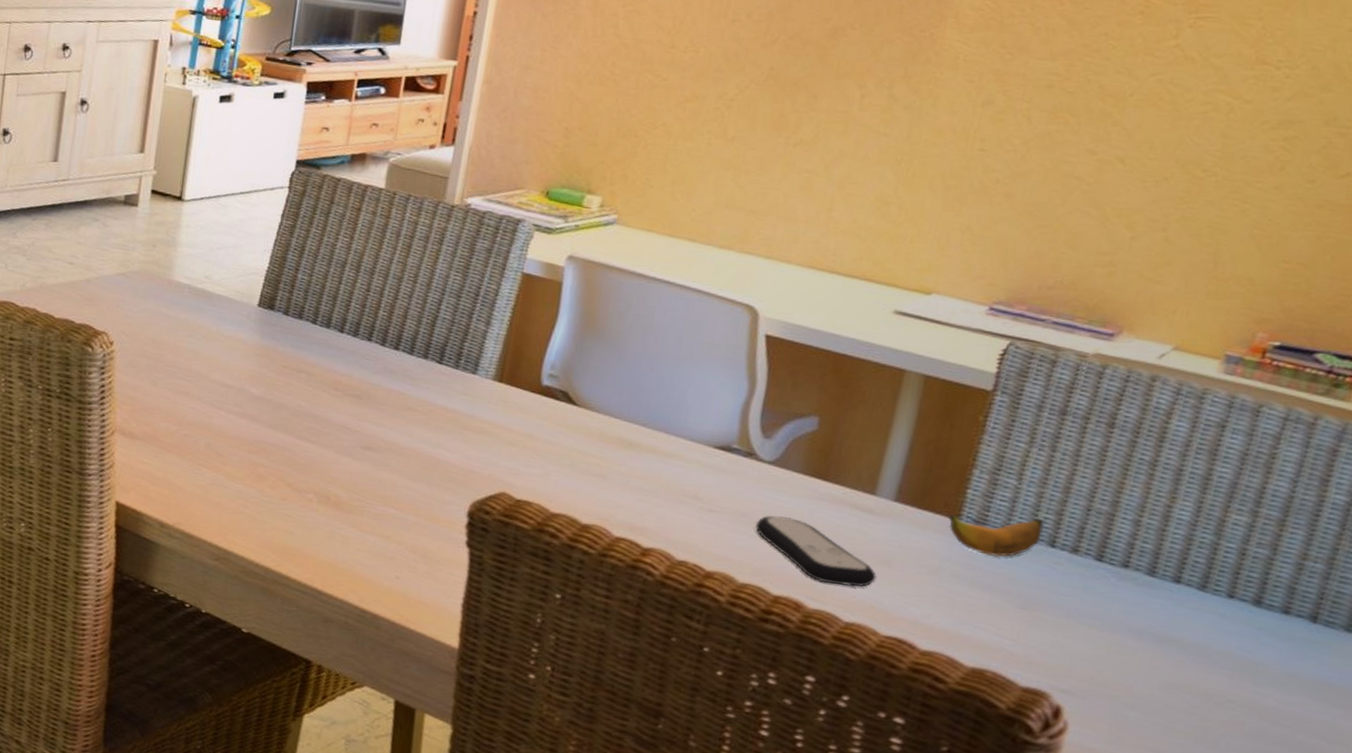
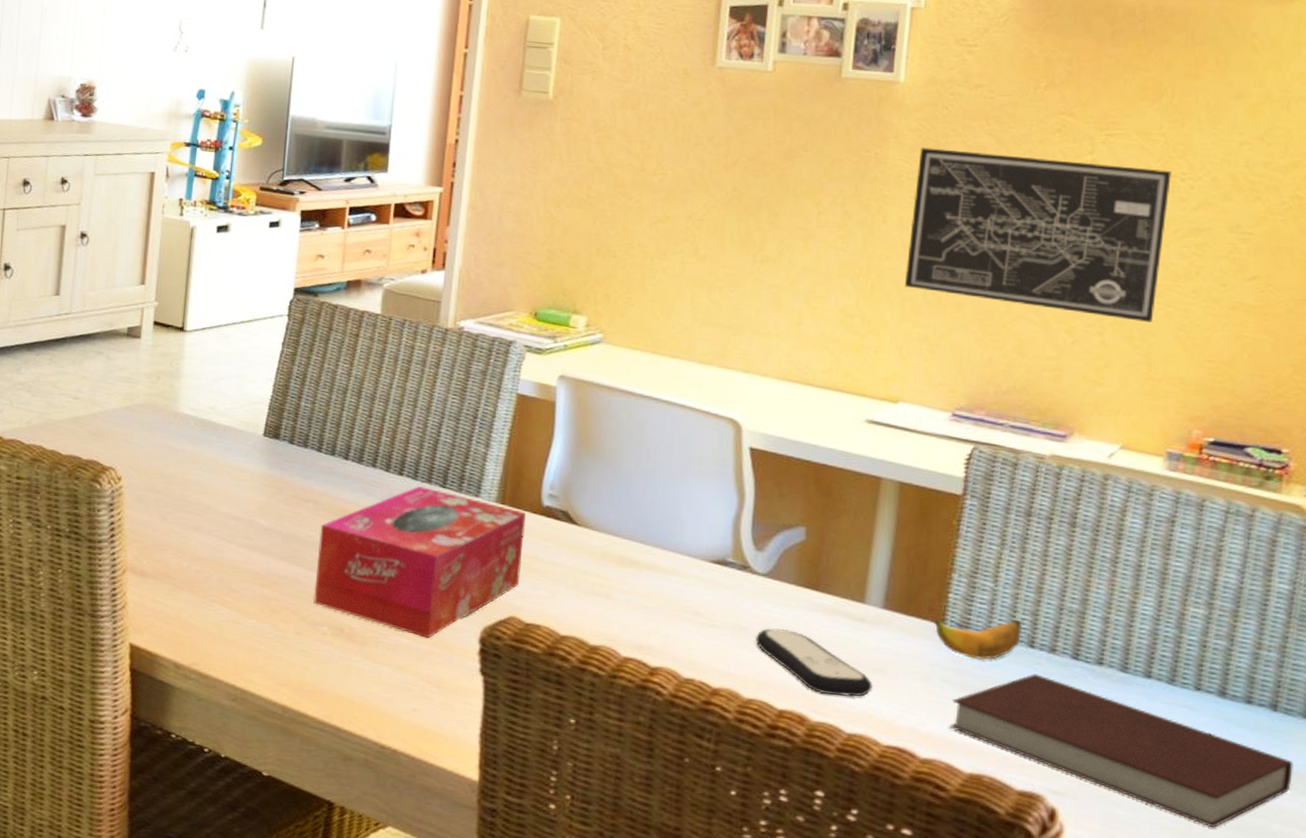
tissue box: none [301,361,524,510] -> present [313,486,526,639]
wall art: none [949,28,1266,219] -> present [904,147,1172,322]
notebook: none [954,573,1328,735] -> present [949,674,1293,828]

